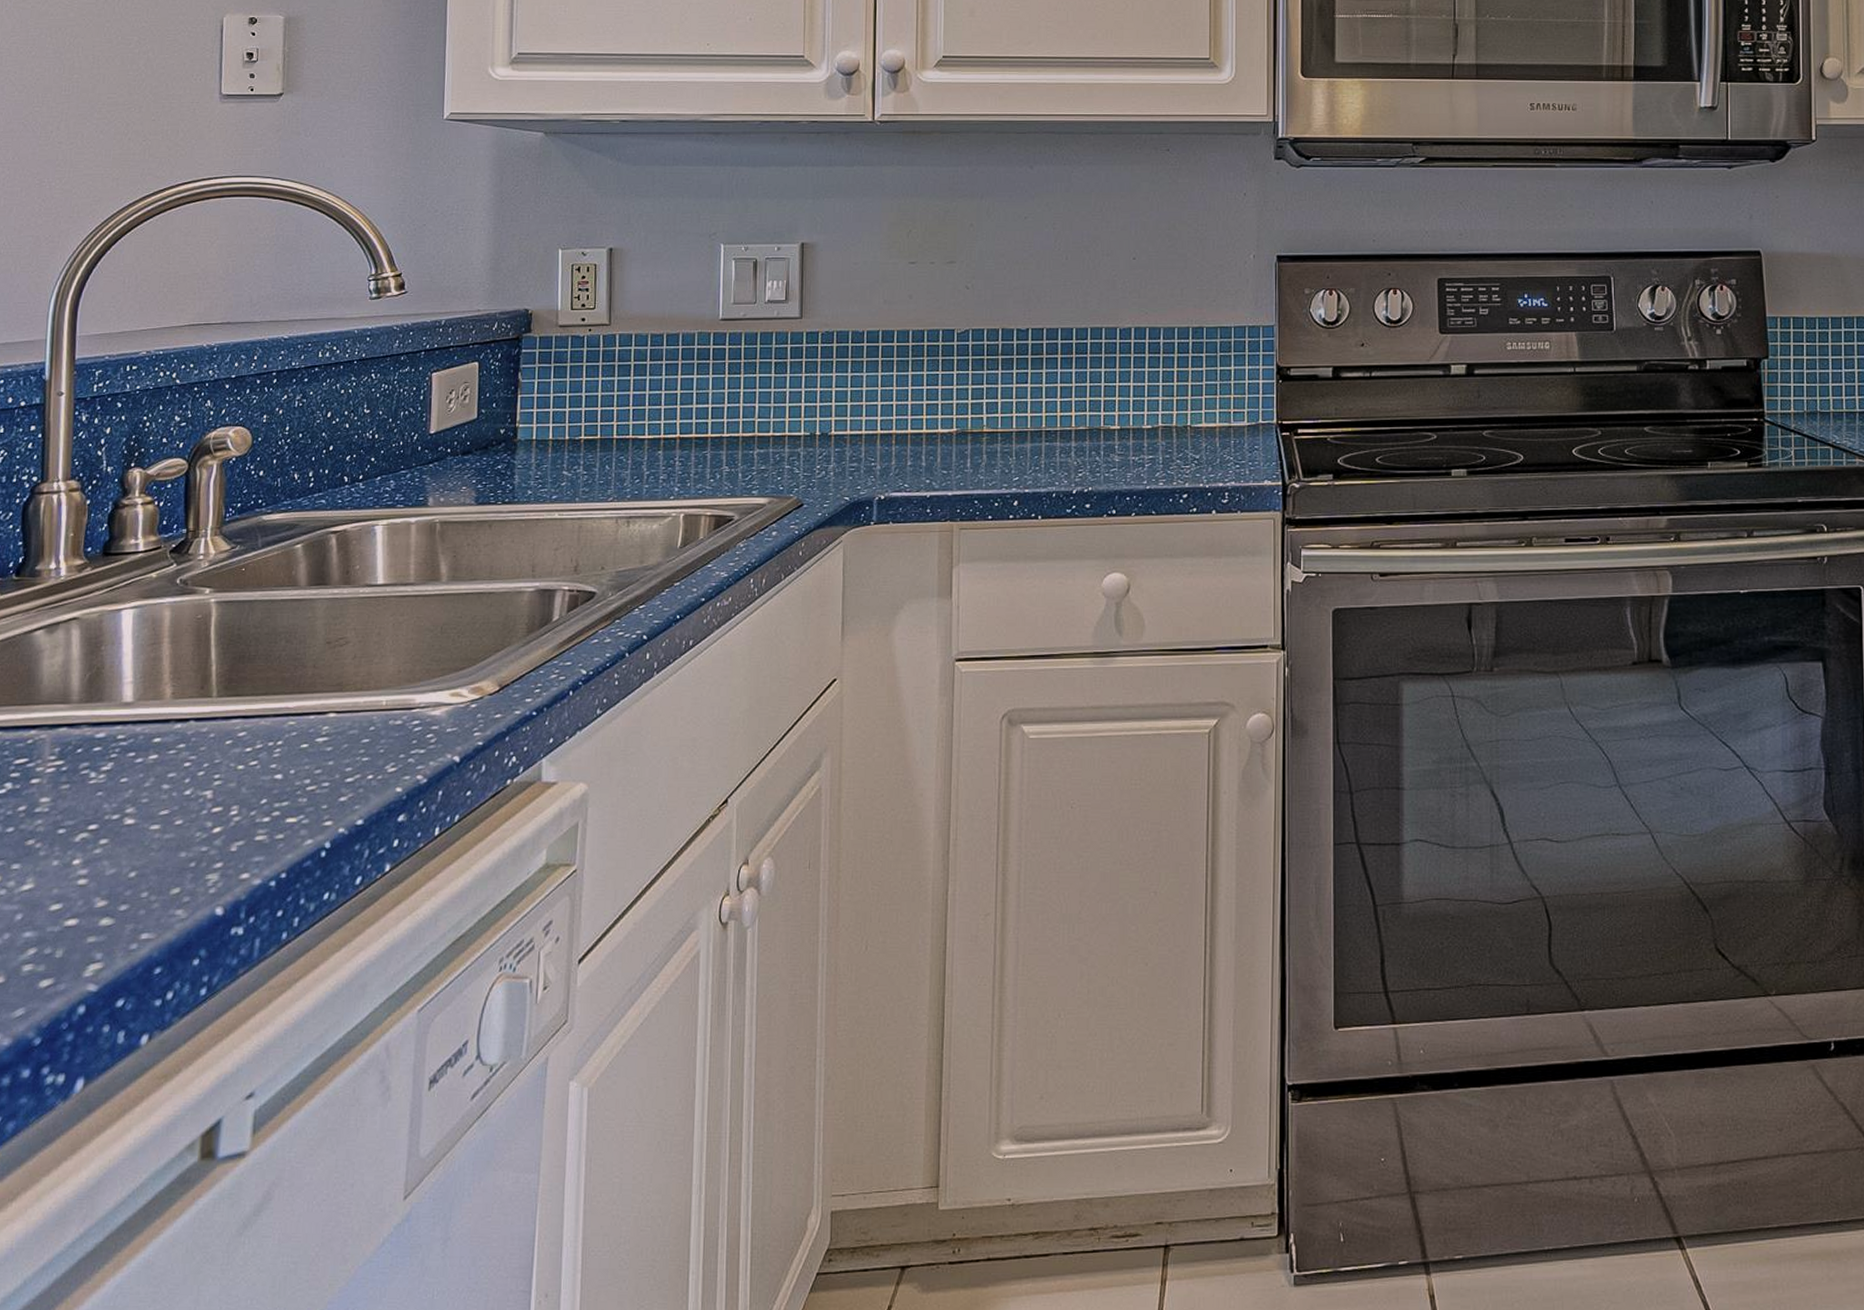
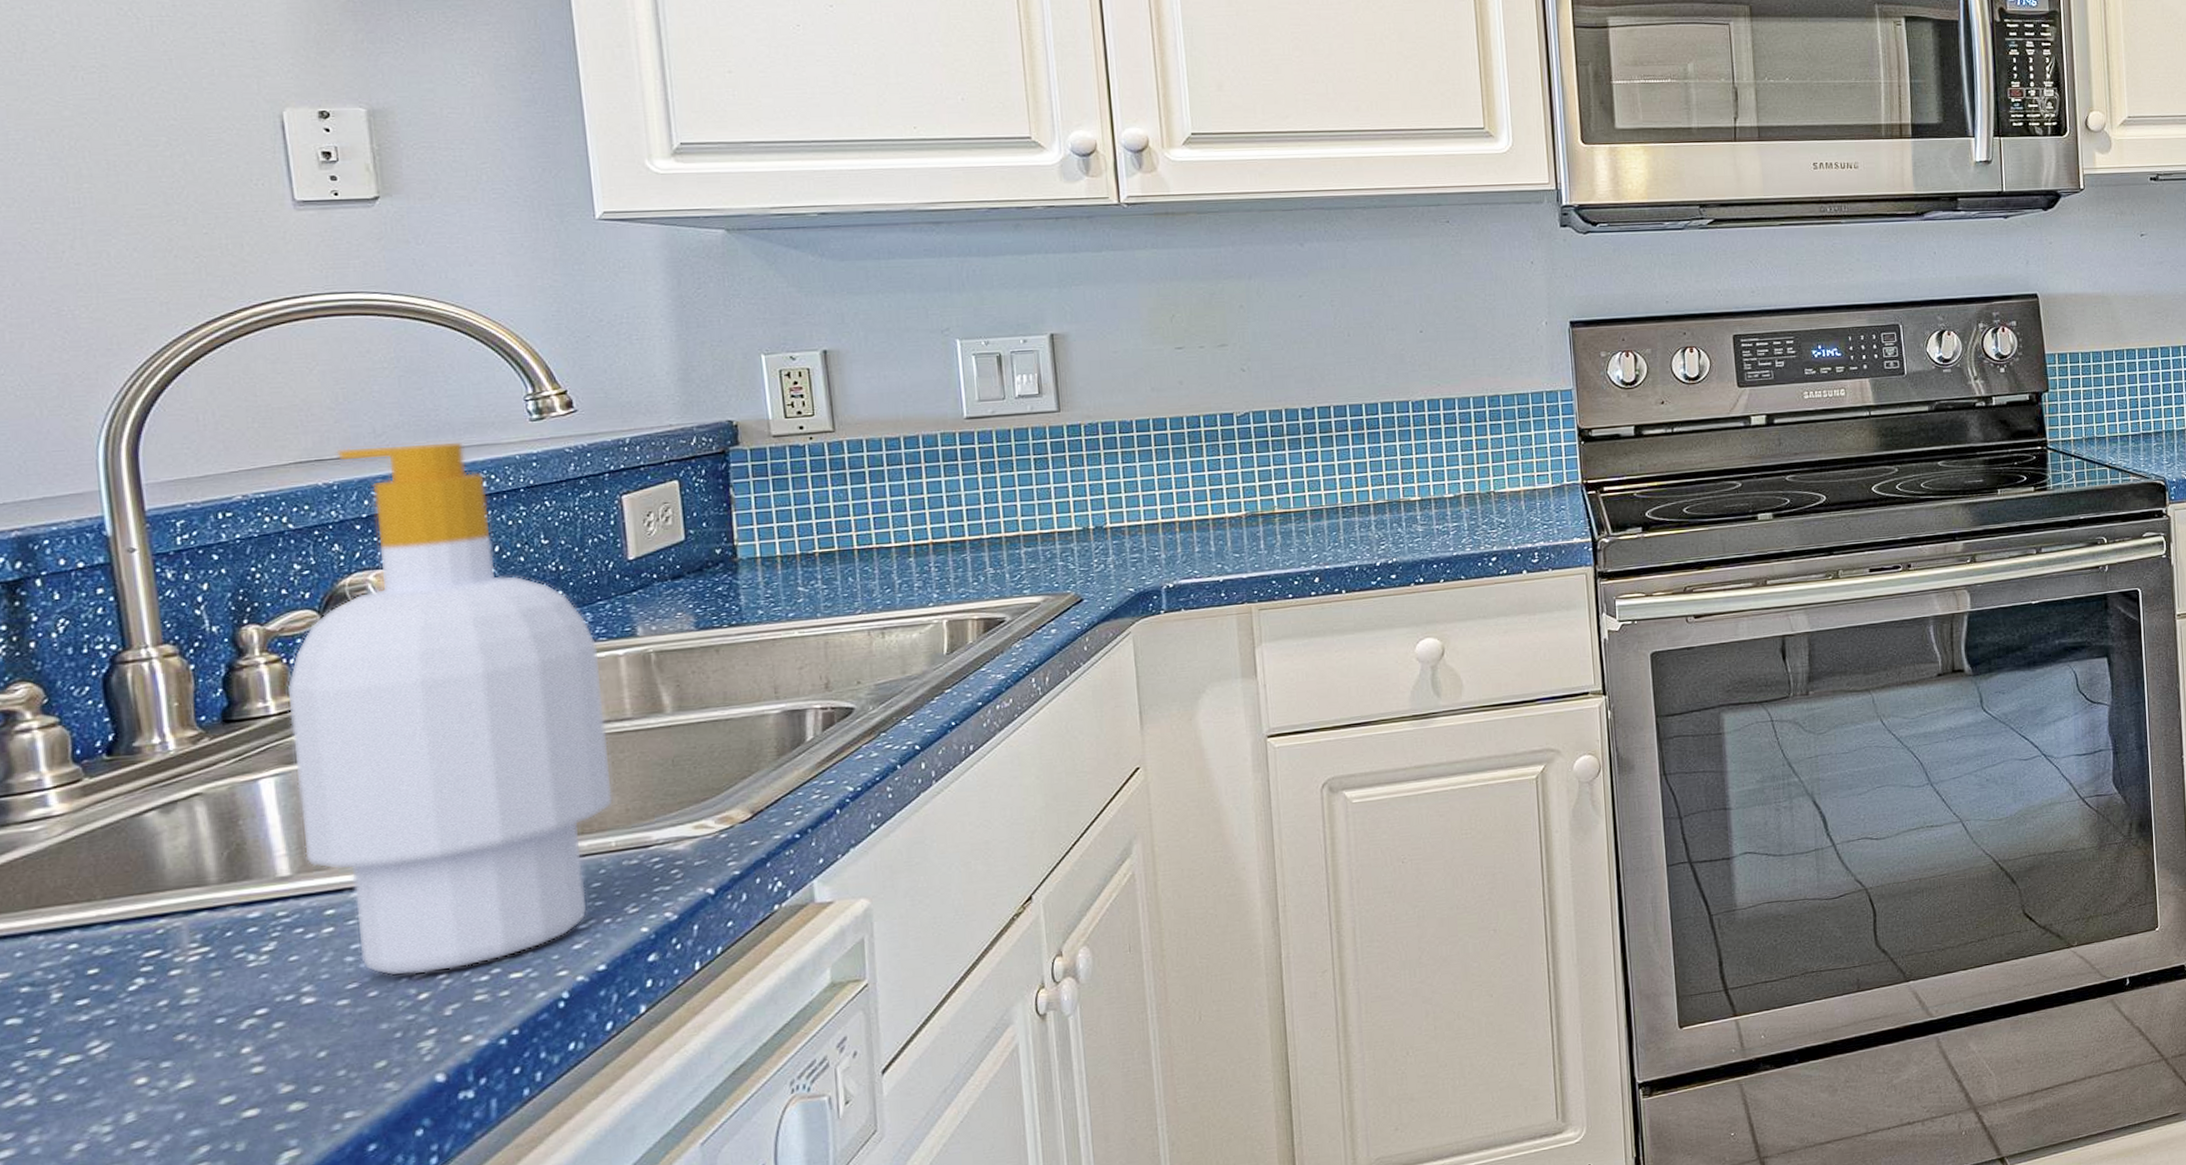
soap bottle: none [146,313,396,809] -> present [287,441,614,976]

